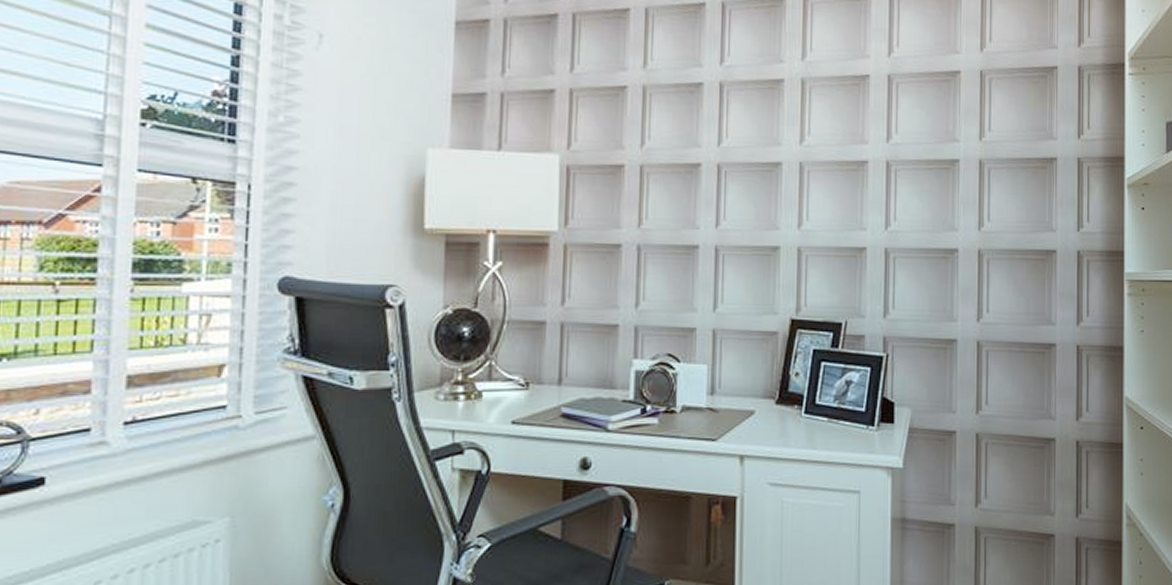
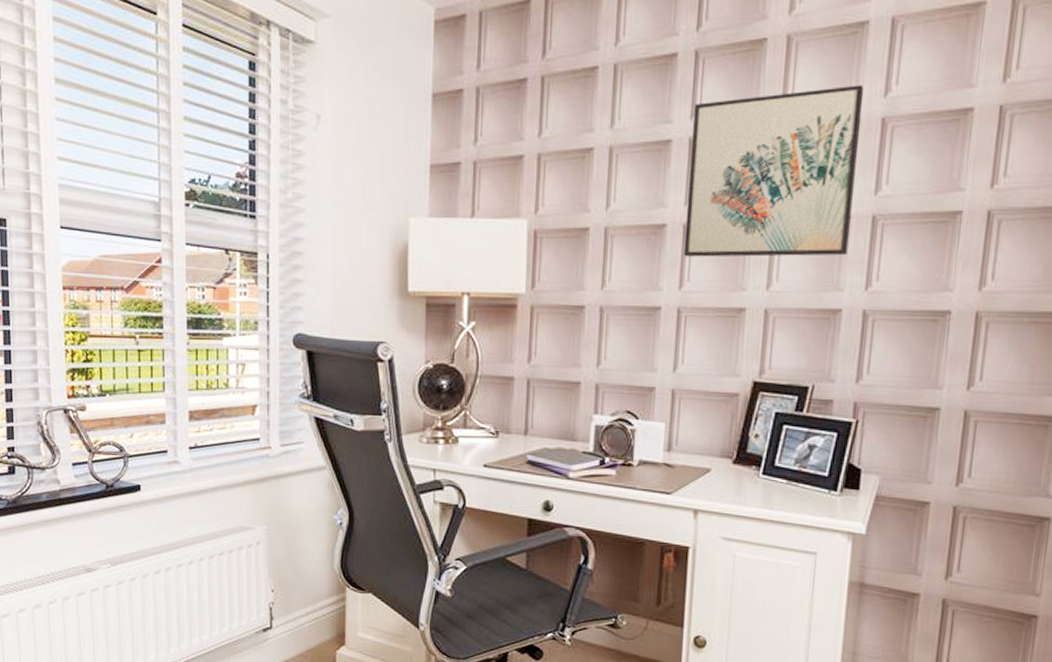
wall art: none [718,44,872,197] -> present [683,85,865,257]

